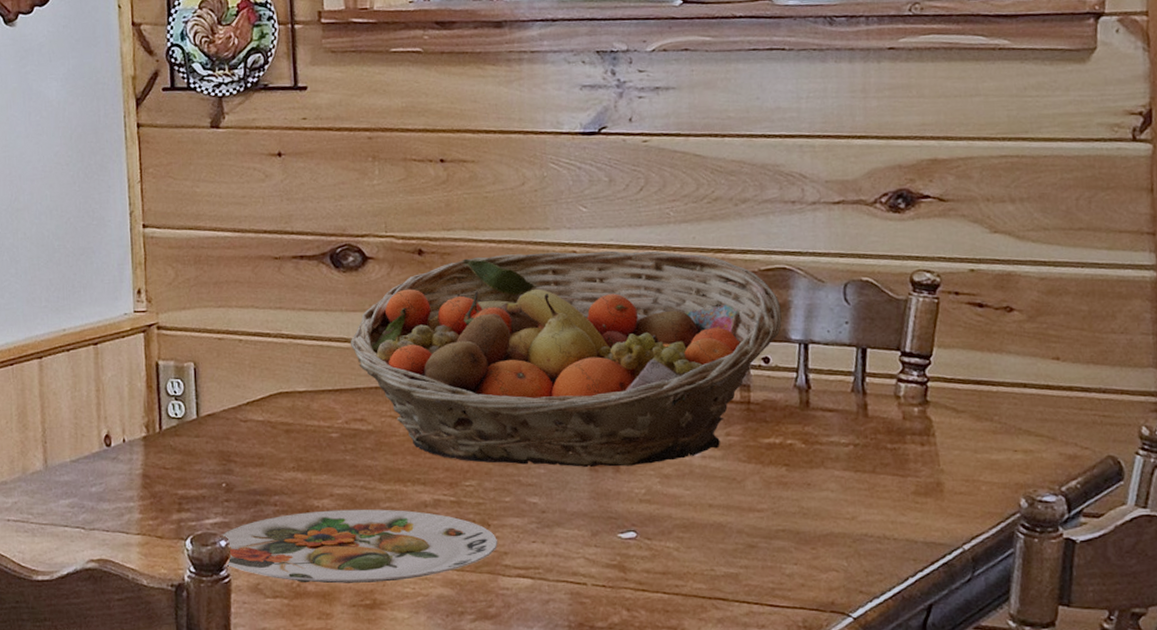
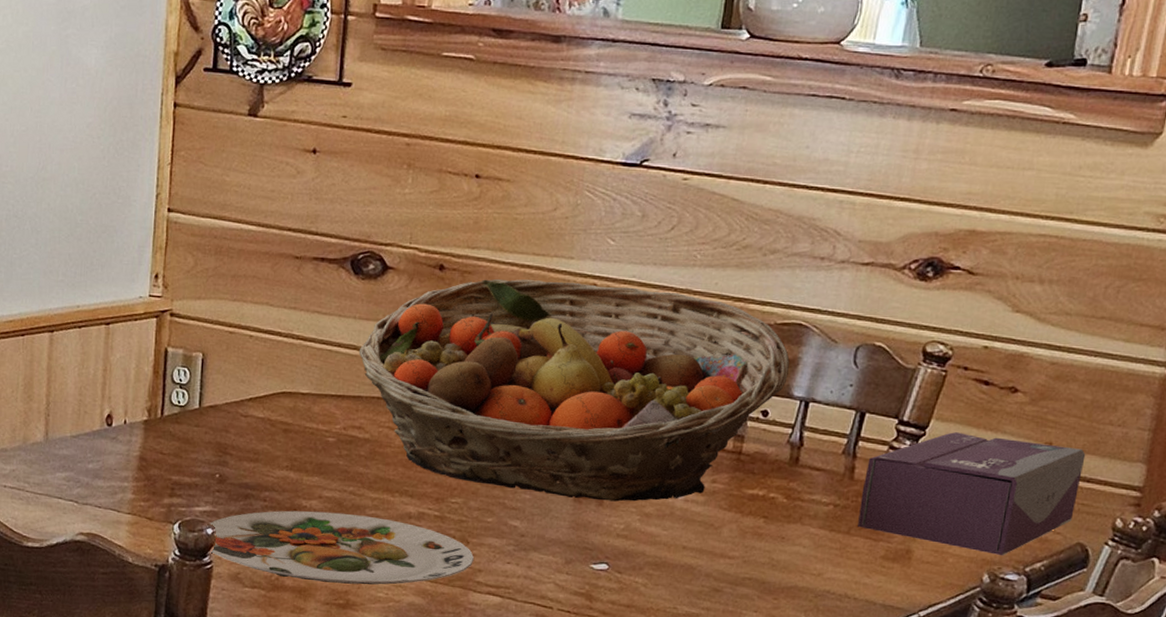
tissue box: none [879,357,1098,477] -> present [858,432,1086,555]

